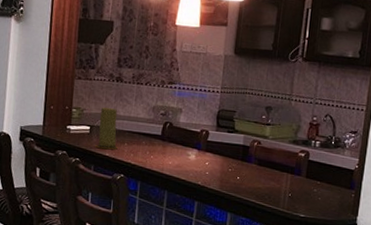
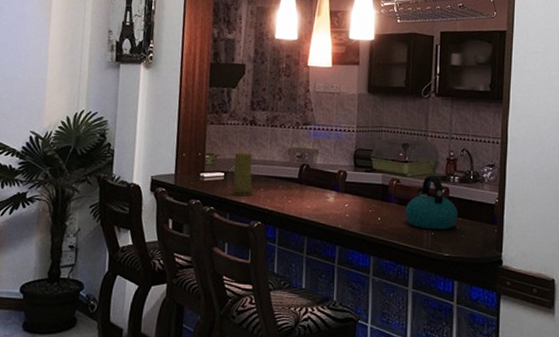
kettle: none [264,138,317,192] -> present [405,175,458,230]

